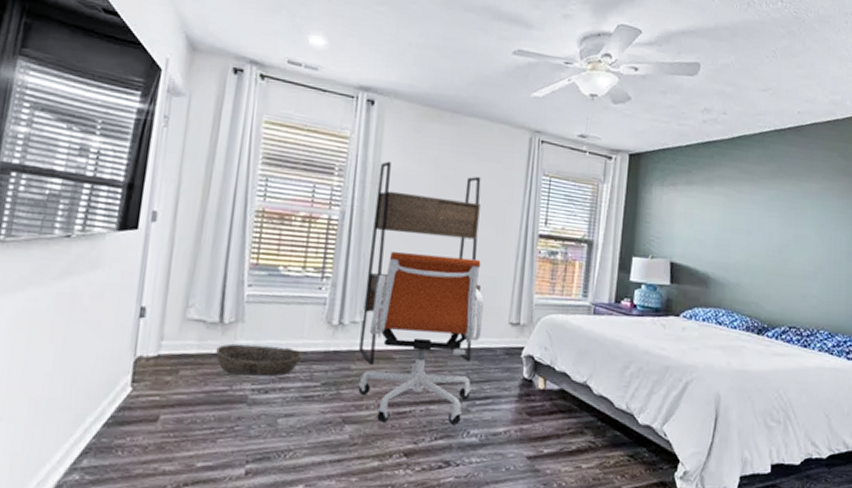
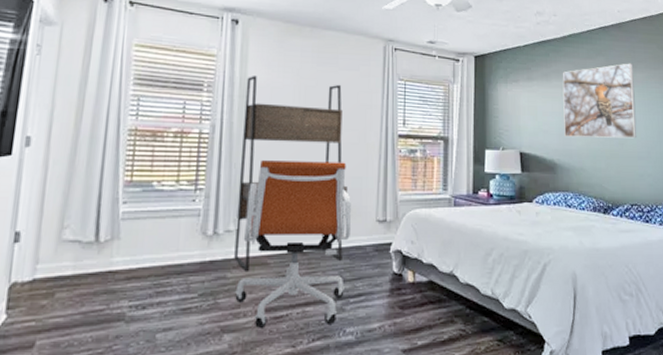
basket: present [215,343,301,376] -> none [92,261,178,292]
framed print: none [722,171,808,256] -> present [562,63,637,139]

